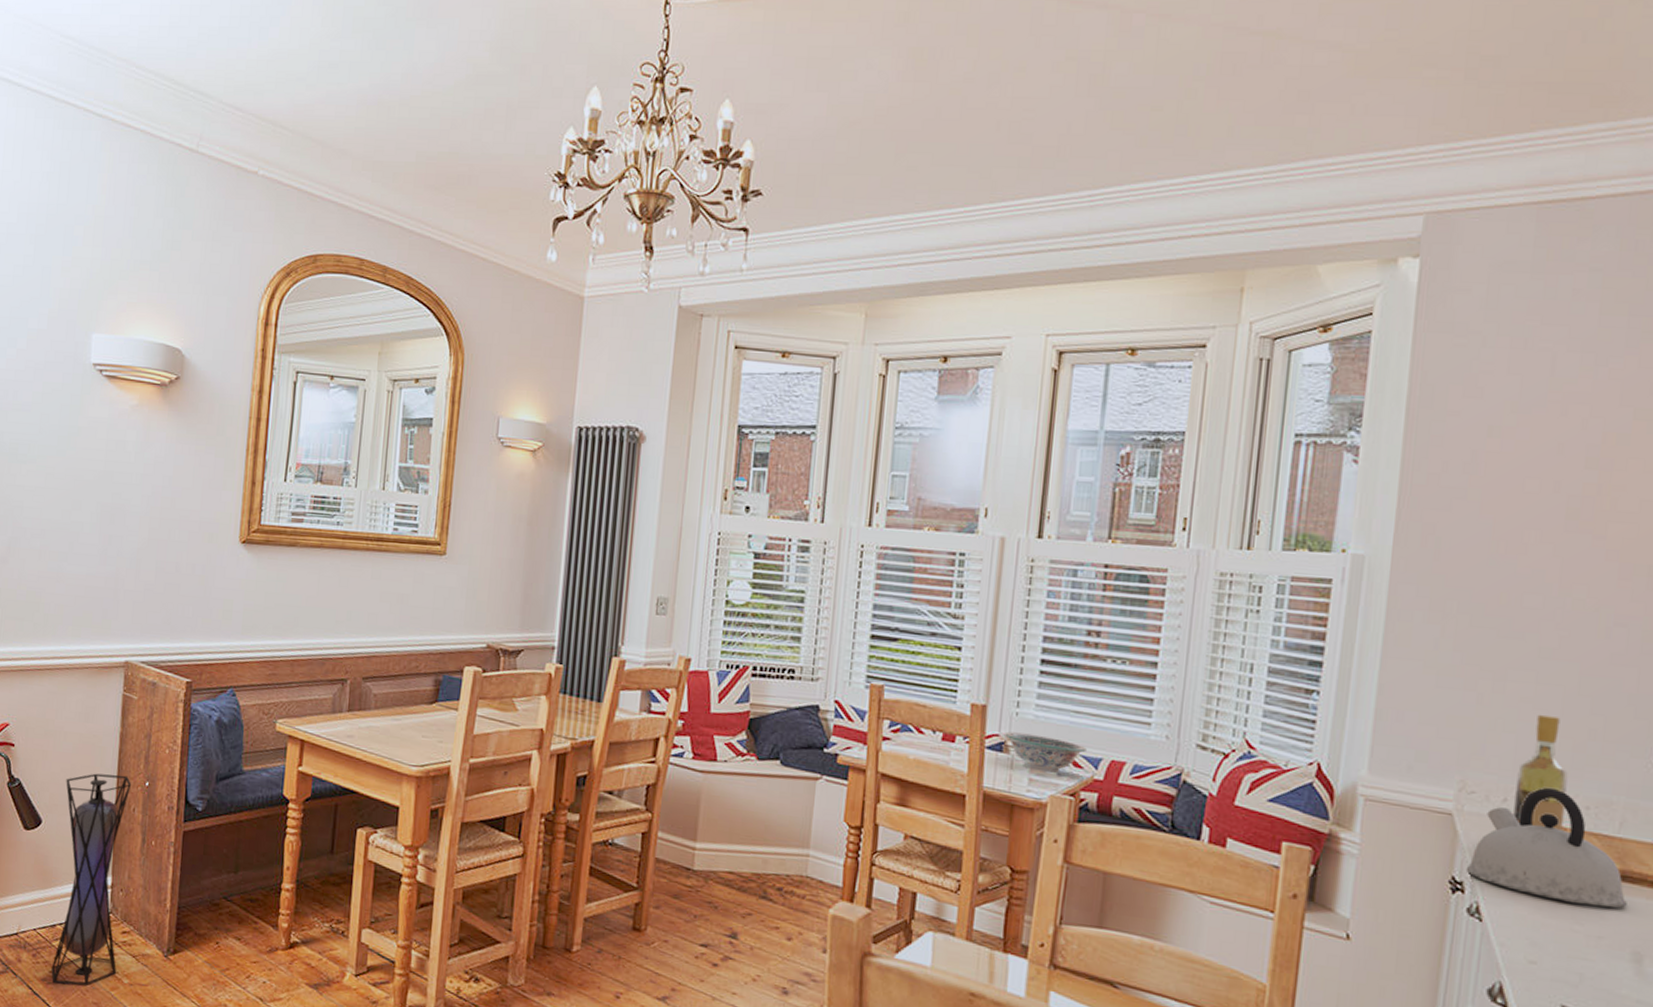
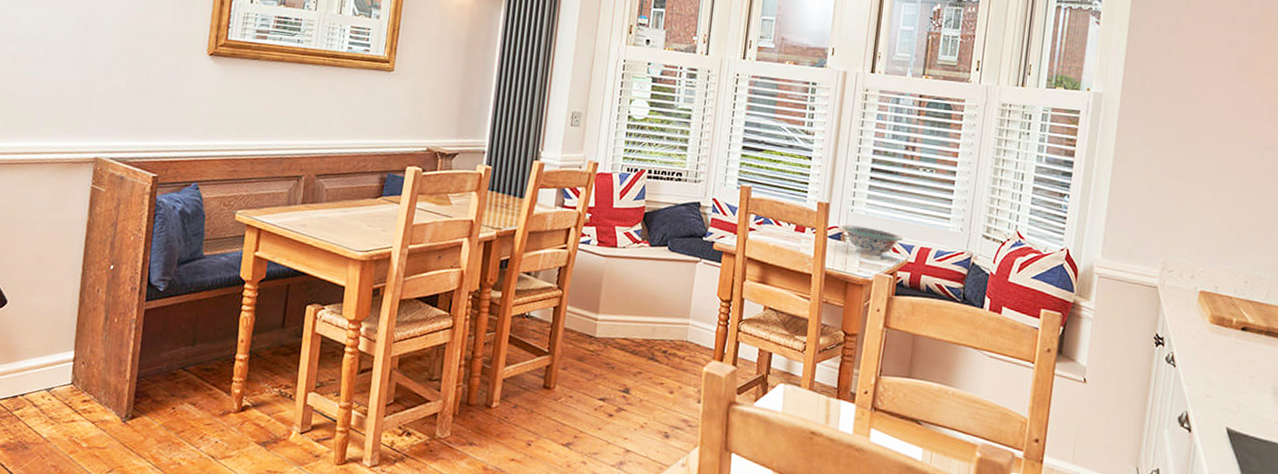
lantern: present [51,773,132,986] -> none [11,258,97,451]
kettle: present [1465,787,1627,908] -> none [1165,267,1270,355]
bottle: present [1513,714,1568,830] -> none [1198,213,1234,299]

